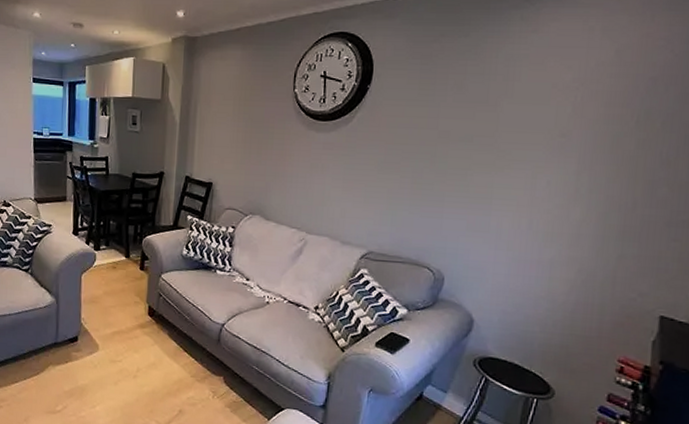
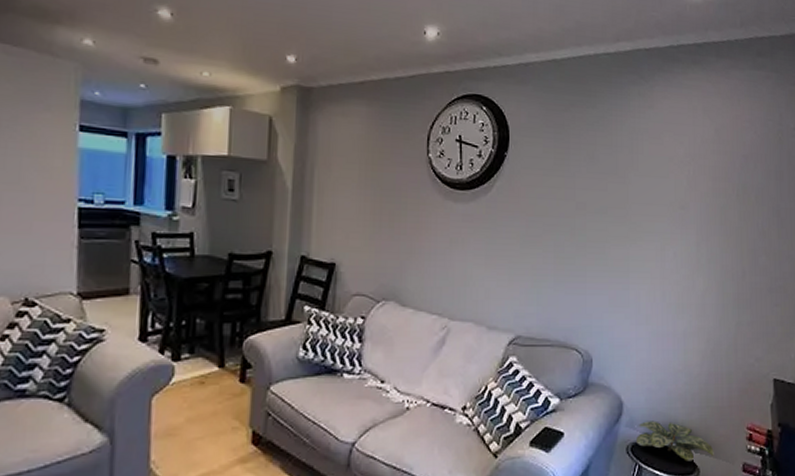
plant: none [485,339,574,383] -> present [637,420,714,461]

